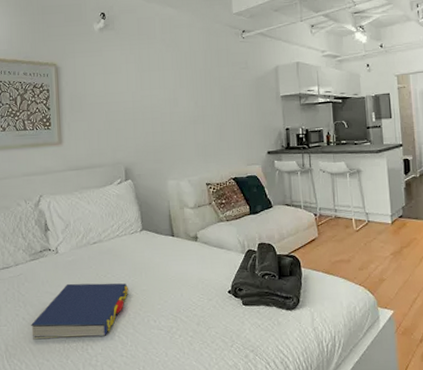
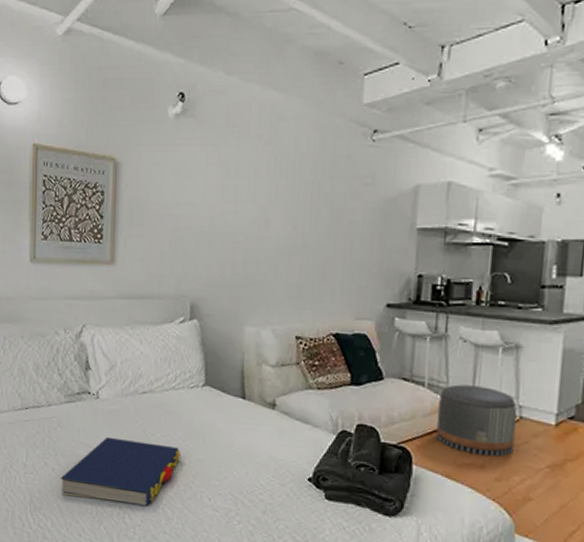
pouf: none [313,202,368,253] -> present [436,384,518,456]

